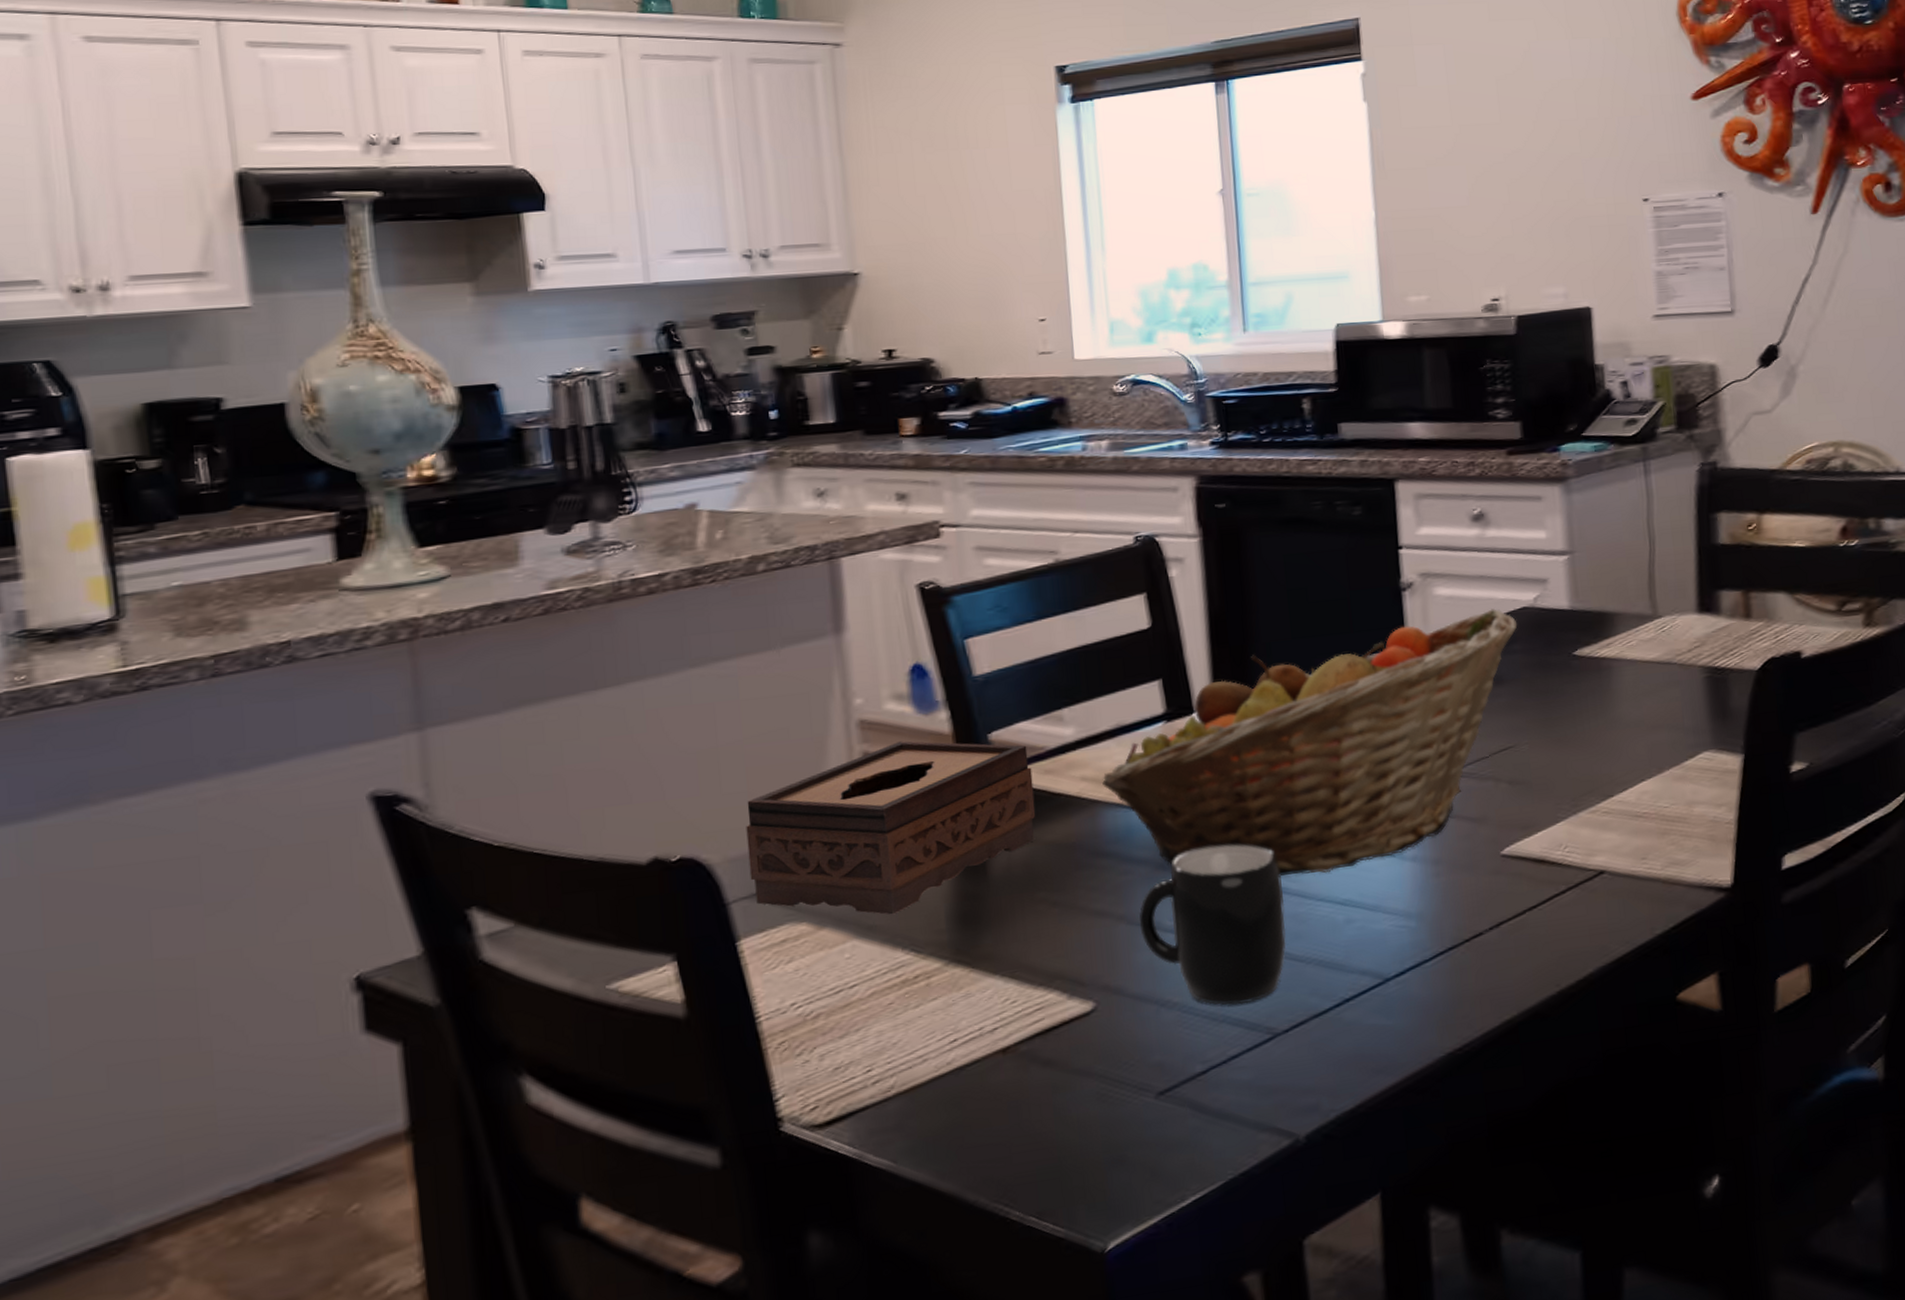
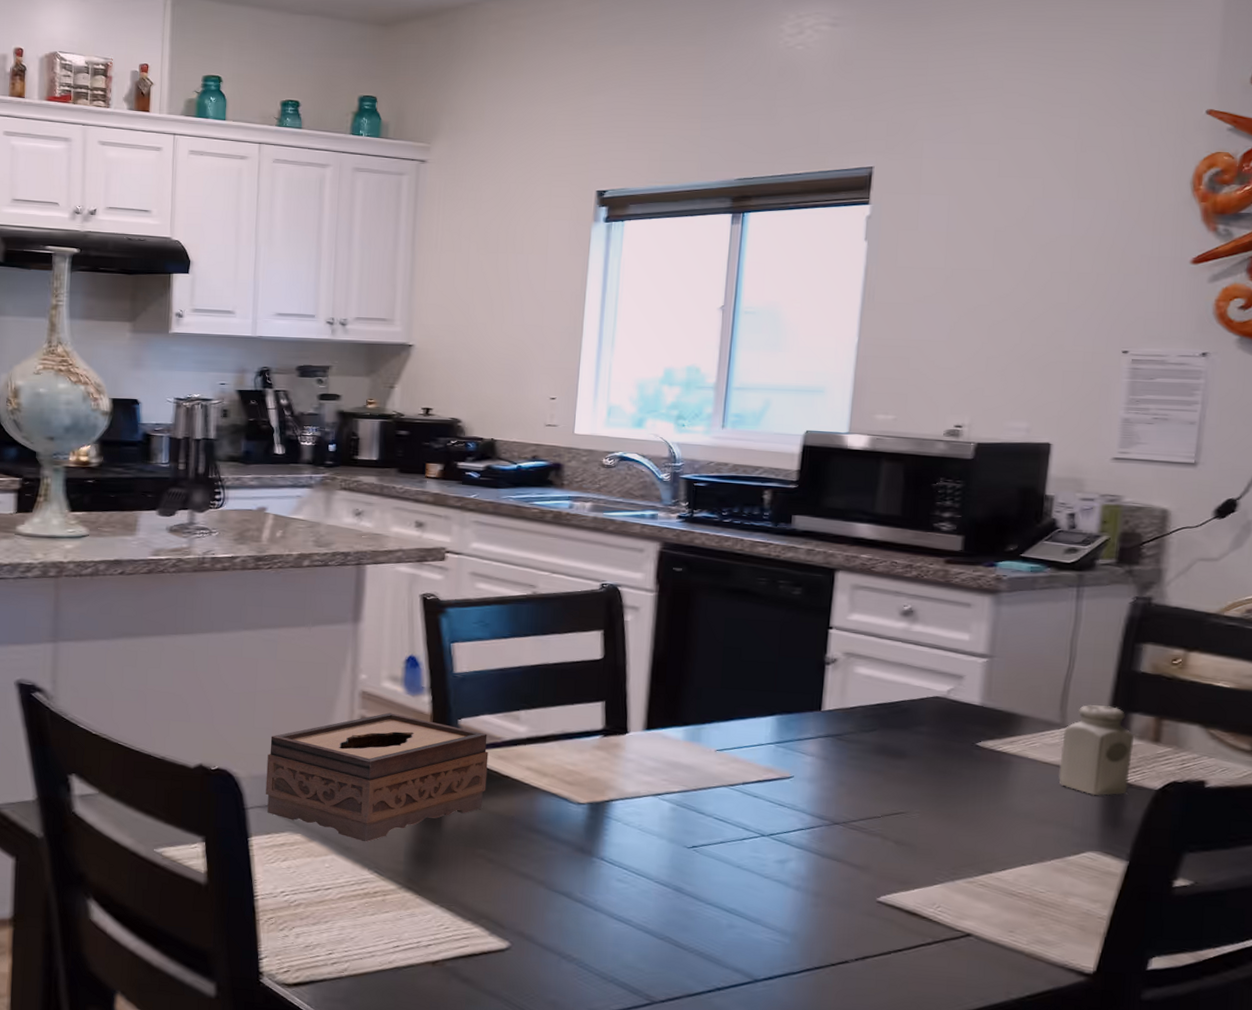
fruit basket: present [1102,609,1518,877] -> none [543,693,928,884]
mug: present [1139,843,1286,1005] -> none [555,841,680,972]
salt shaker: none [1656,587,1729,689] -> present [1059,705,1135,796]

